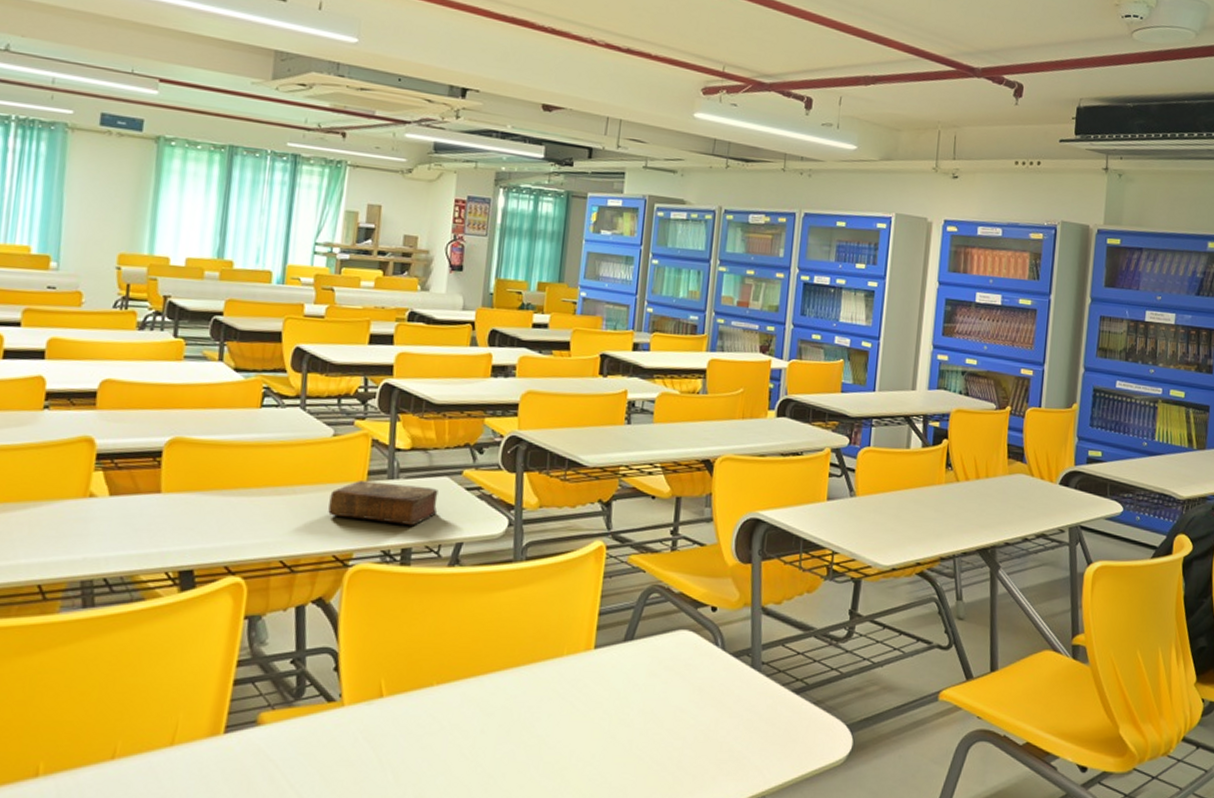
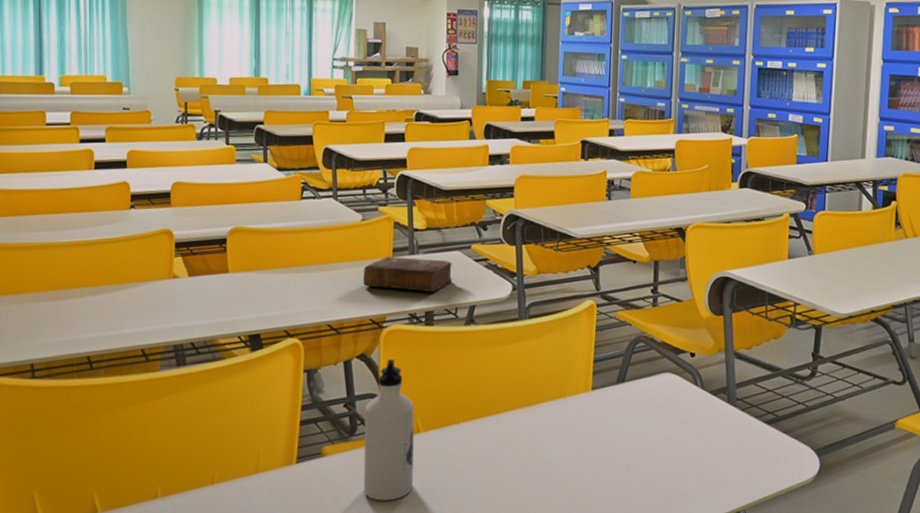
water bottle: none [306,605,379,782] -> present [363,359,415,501]

